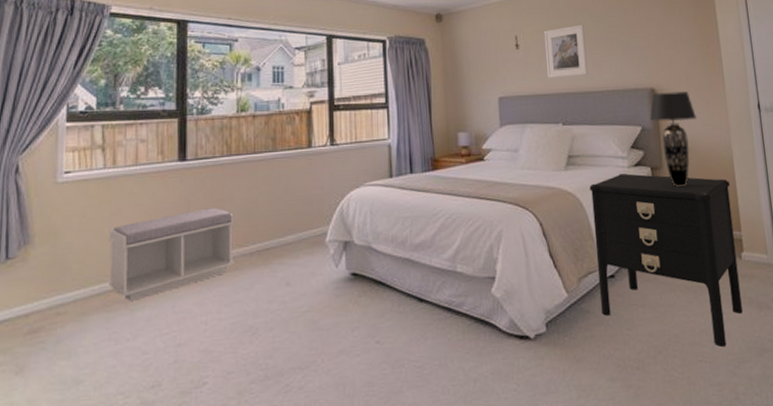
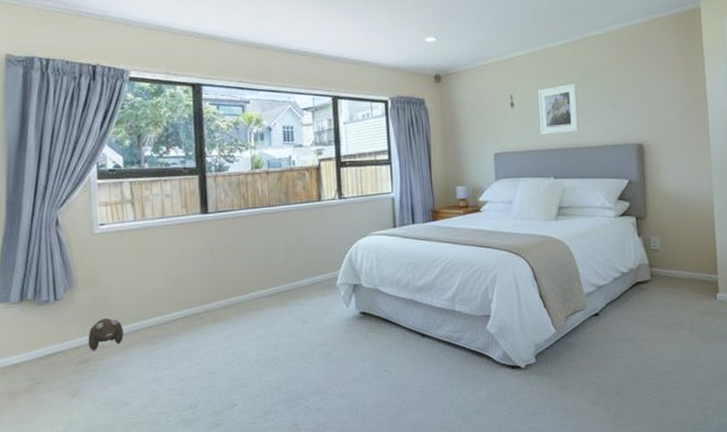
plush toy: none [40,279,82,318] -> present [88,317,123,350]
bench: present [109,208,234,301] -> none [143,255,256,336]
nightstand: present [589,174,743,347] -> none [578,223,715,375]
table lamp: present [649,90,697,187] -> none [636,145,681,235]

